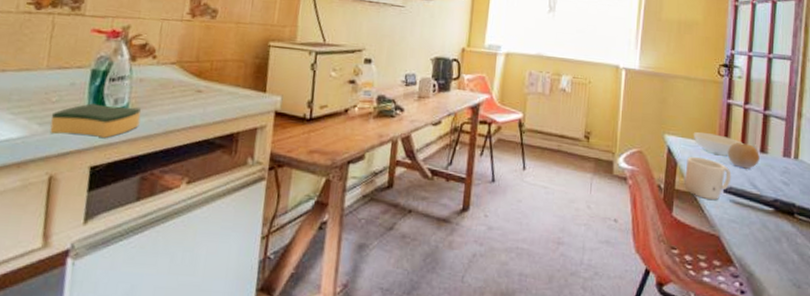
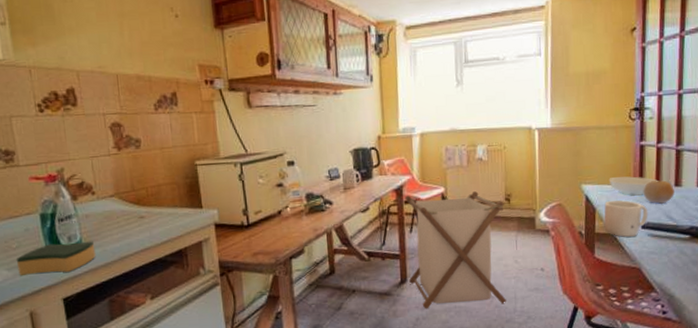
laundry basket: none [472,115,583,254] -> present [404,191,506,309]

